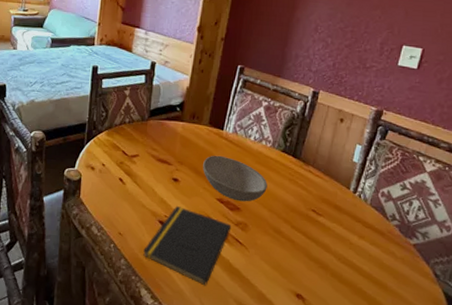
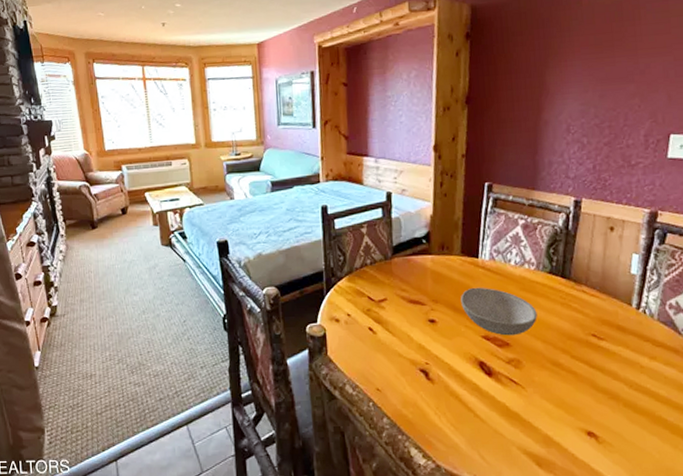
notepad: present [143,205,232,286] -> none [407,349,503,436]

